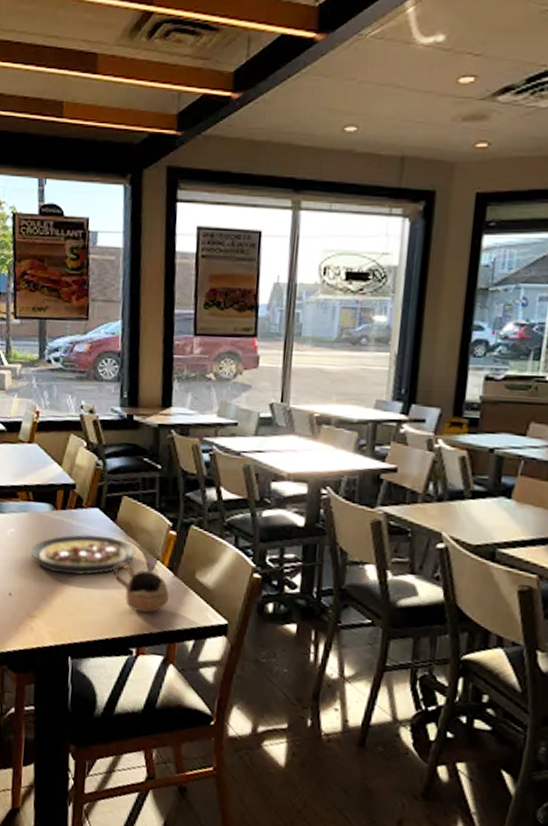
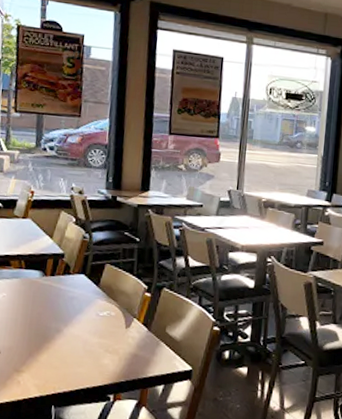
plate: present [30,534,136,575] -> none [20,297,116,333]
cup: present [113,562,169,613] -> none [95,320,143,364]

